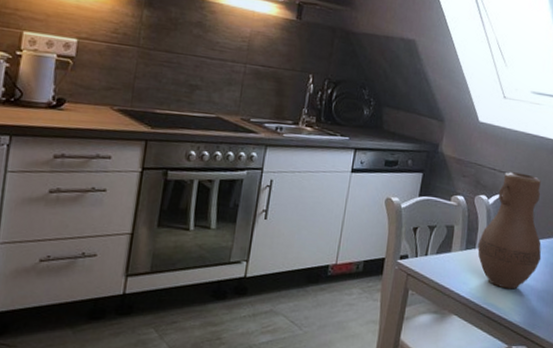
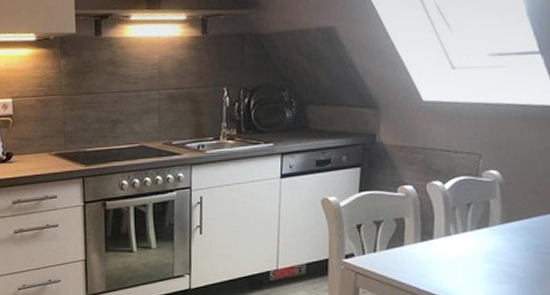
vase: present [477,172,542,290] -> none [436,150,520,279]

